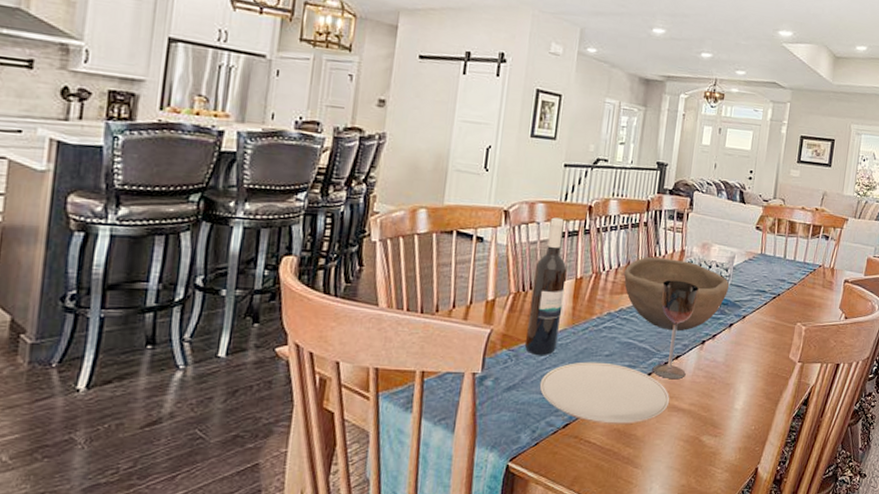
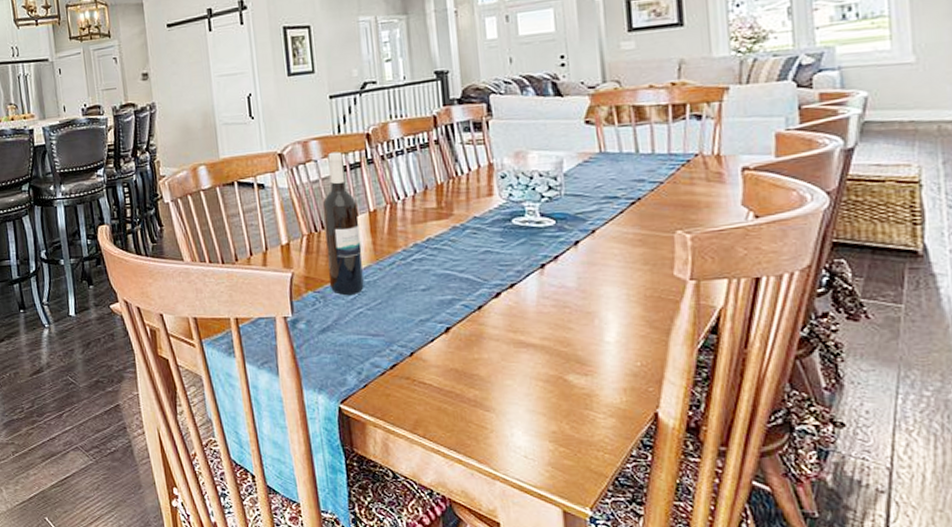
plate: present [539,362,670,425] -> none [354,297,514,365]
bowl: present [623,256,730,332] -> none [422,175,564,257]
wineglass: present [652,280,699,380] -> none [473,198,528,312]

